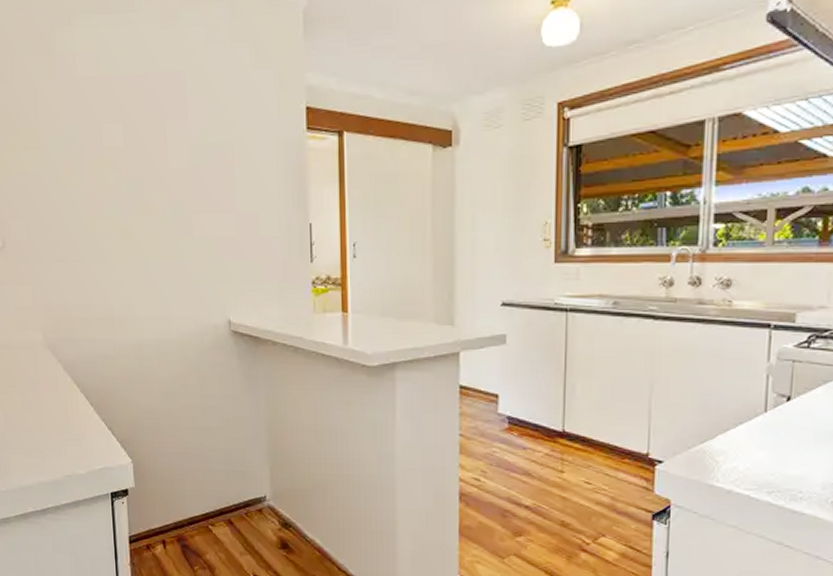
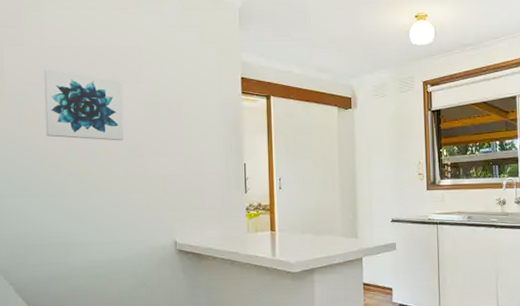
wall art: none [79,105,168,195] -> present [44,69,123,141]

